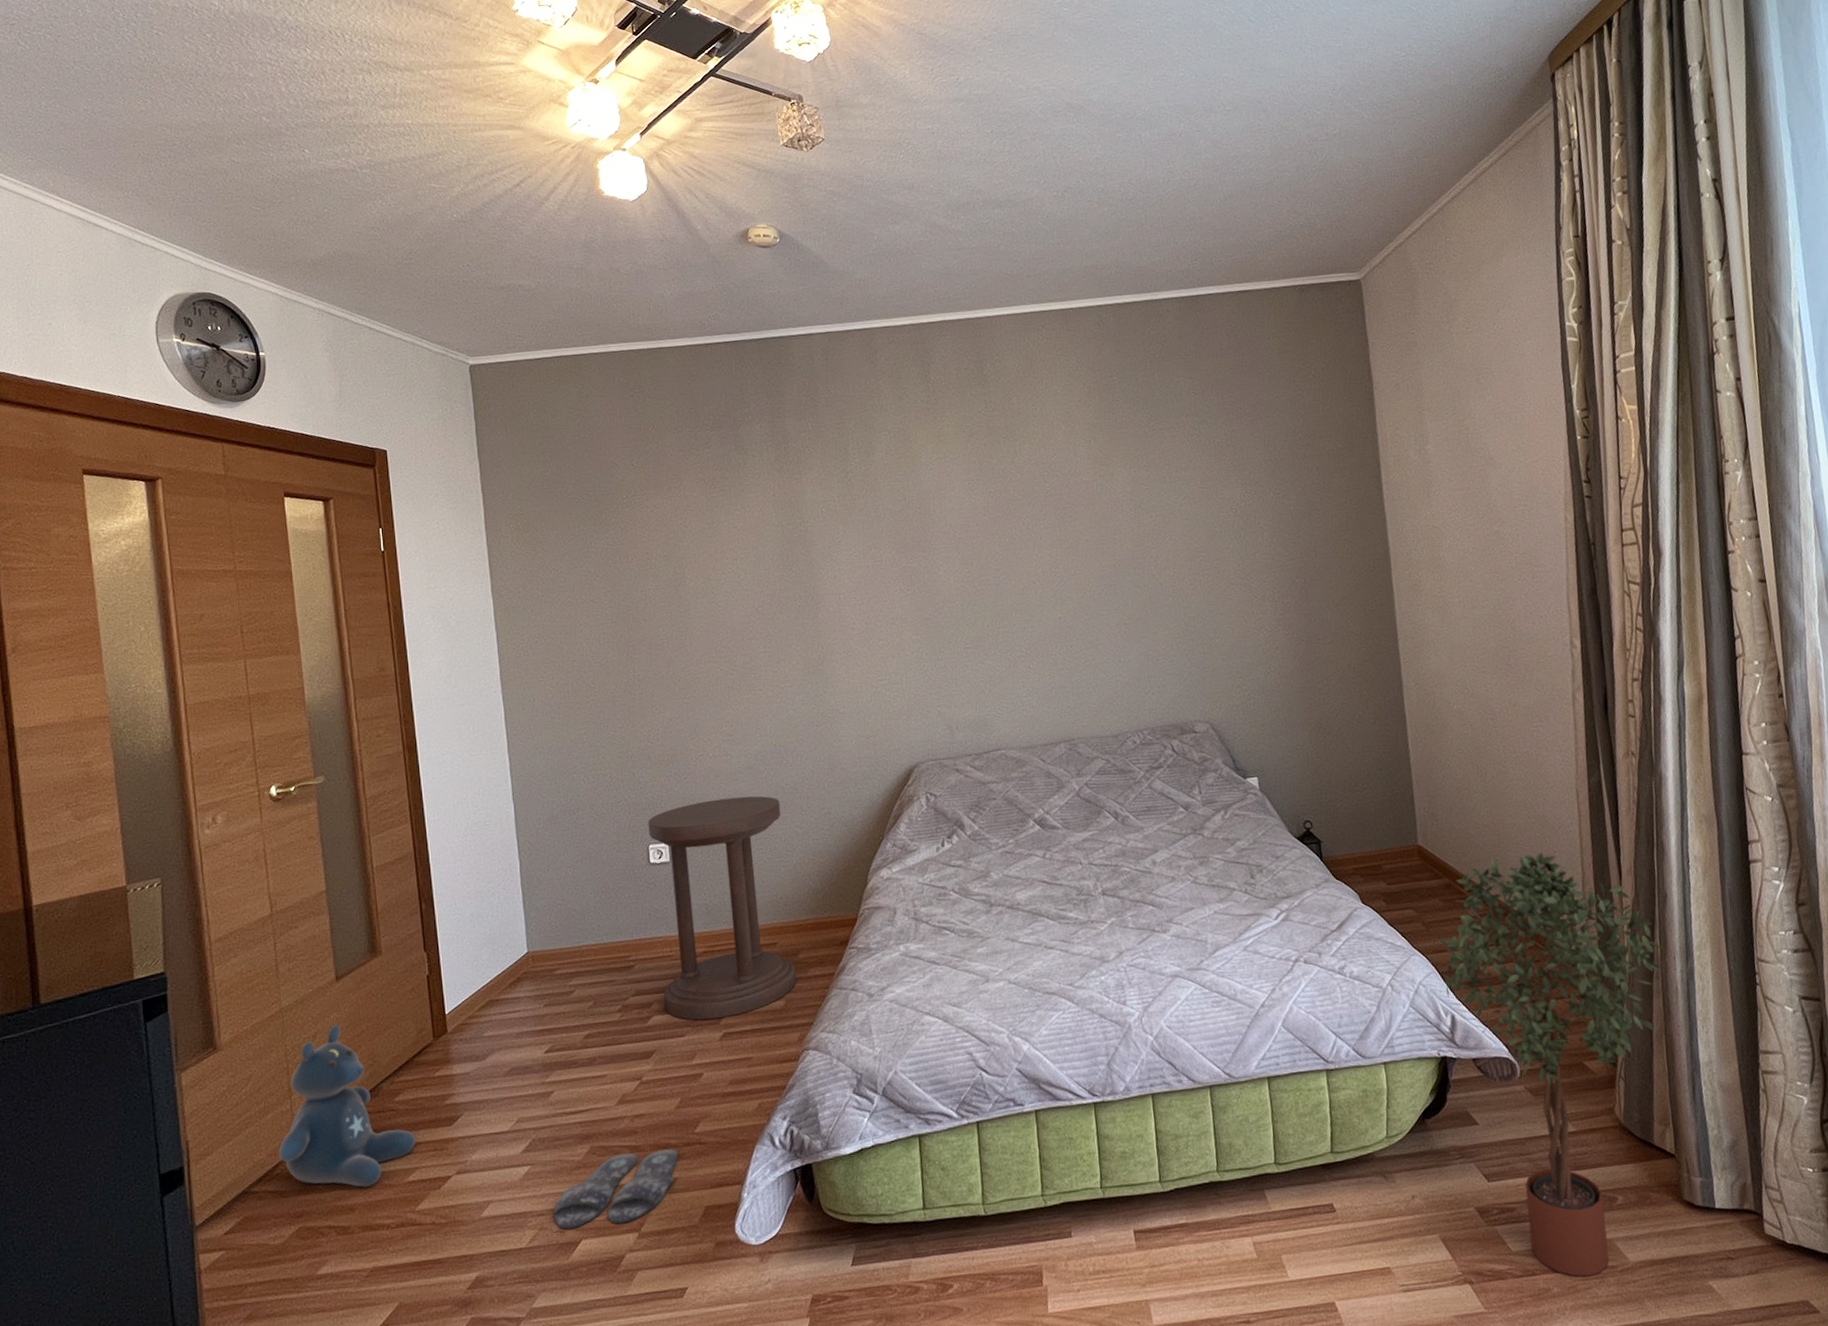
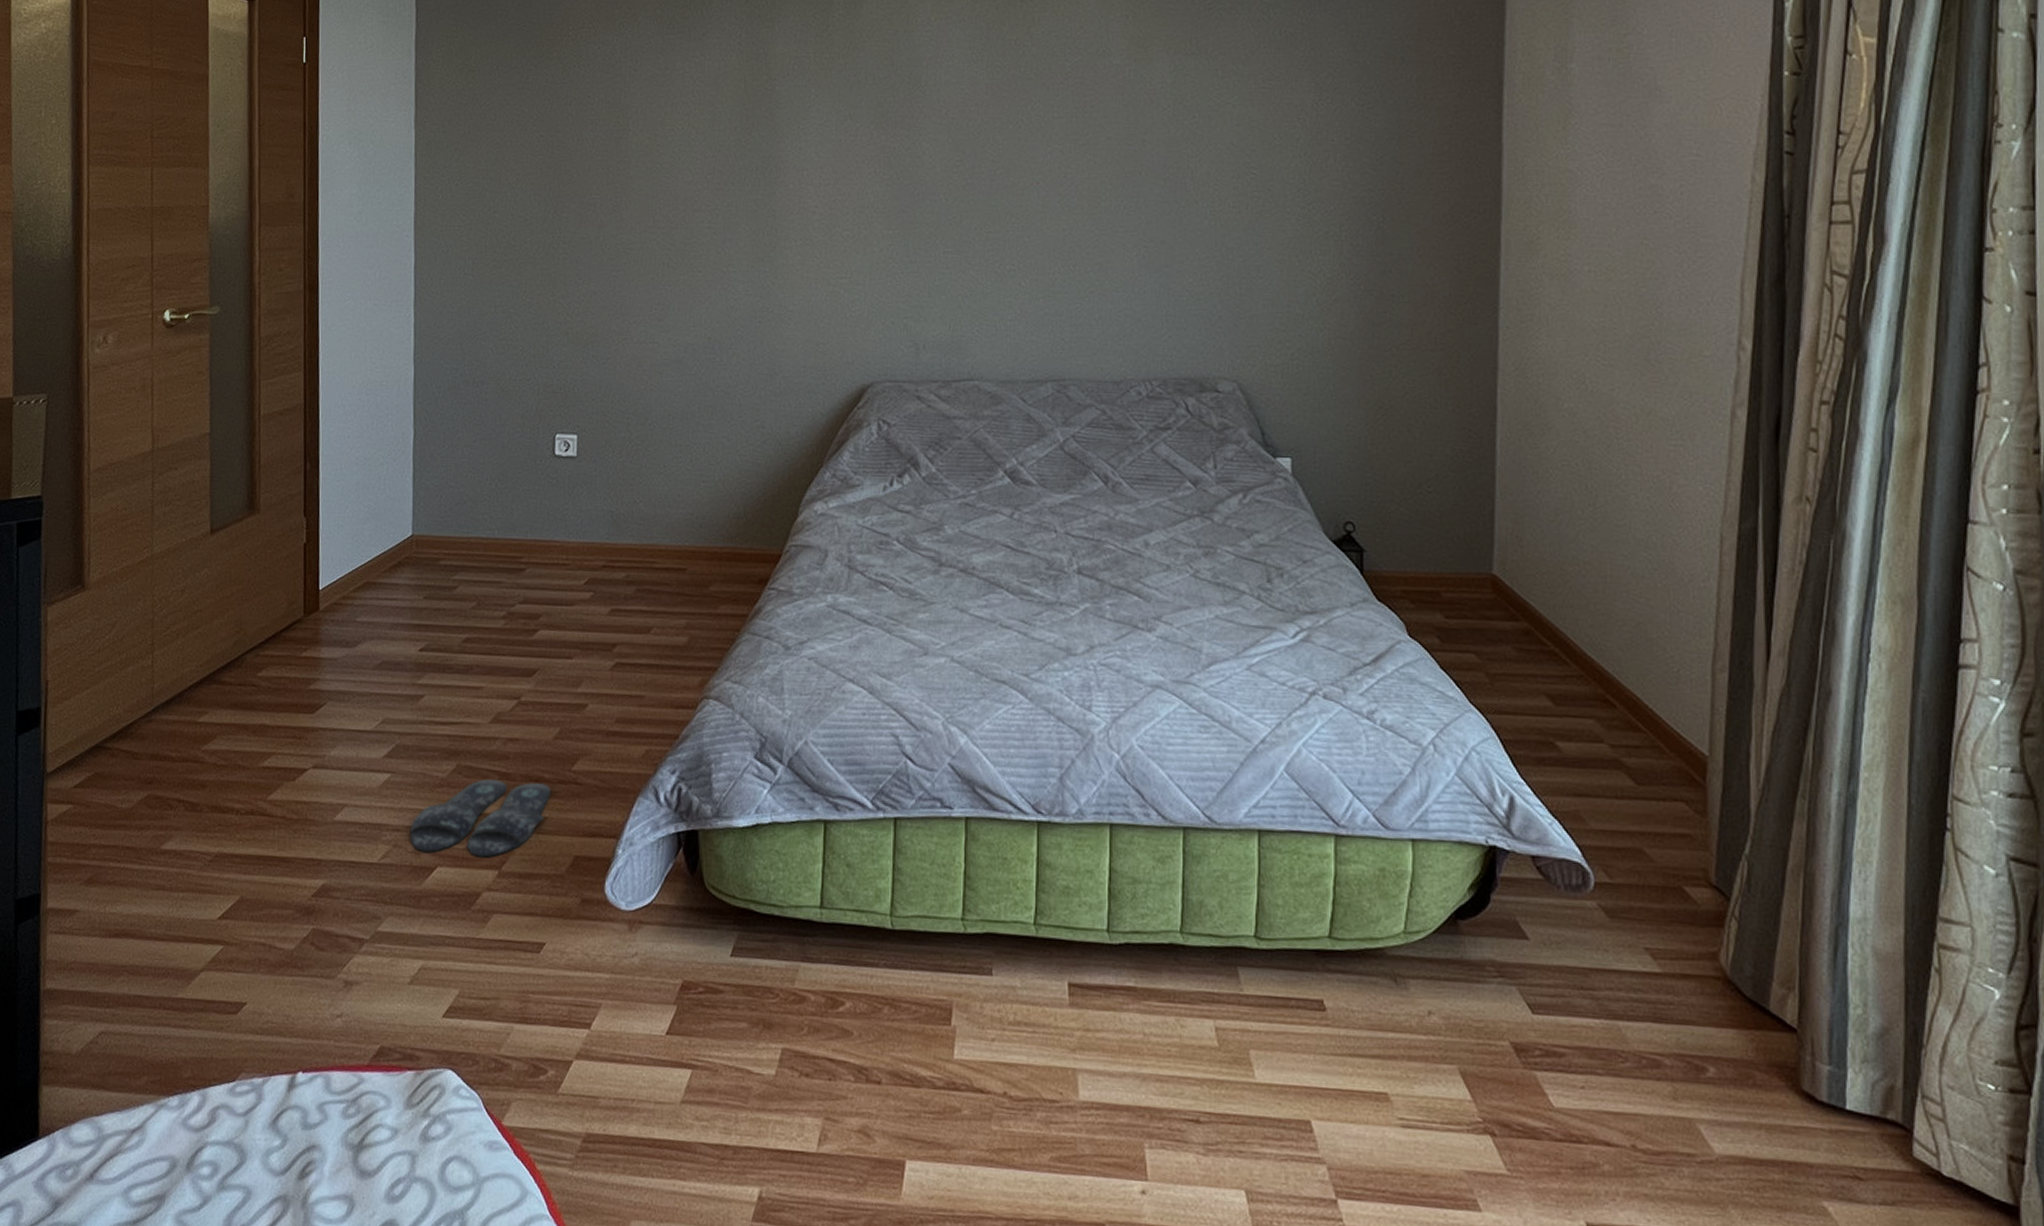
stuffed bear: present [279,1024,416,1187] -> none [136,581,275,764]
side table: present [648,796,797,1021] -> none [554,392,708,646]
potted tree: present [1437,852,1663,1277] -> none [1502,606,1817,1160]

